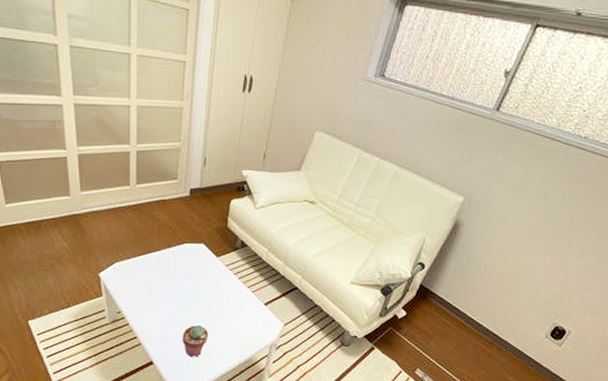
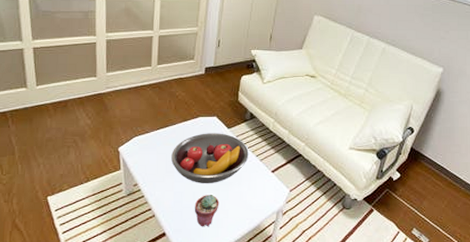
fruit bowl: none [156,261,240,314] -> present [171,133,249,183]

